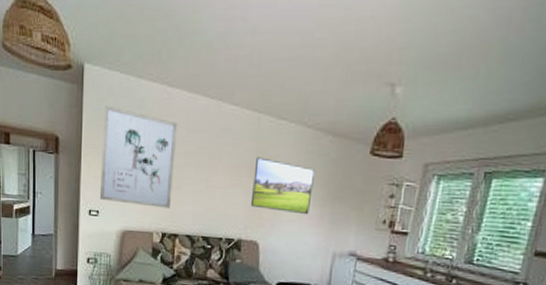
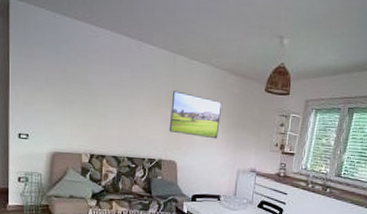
wall art: present [99,105,178,208] -> none [28,38,103,133]

